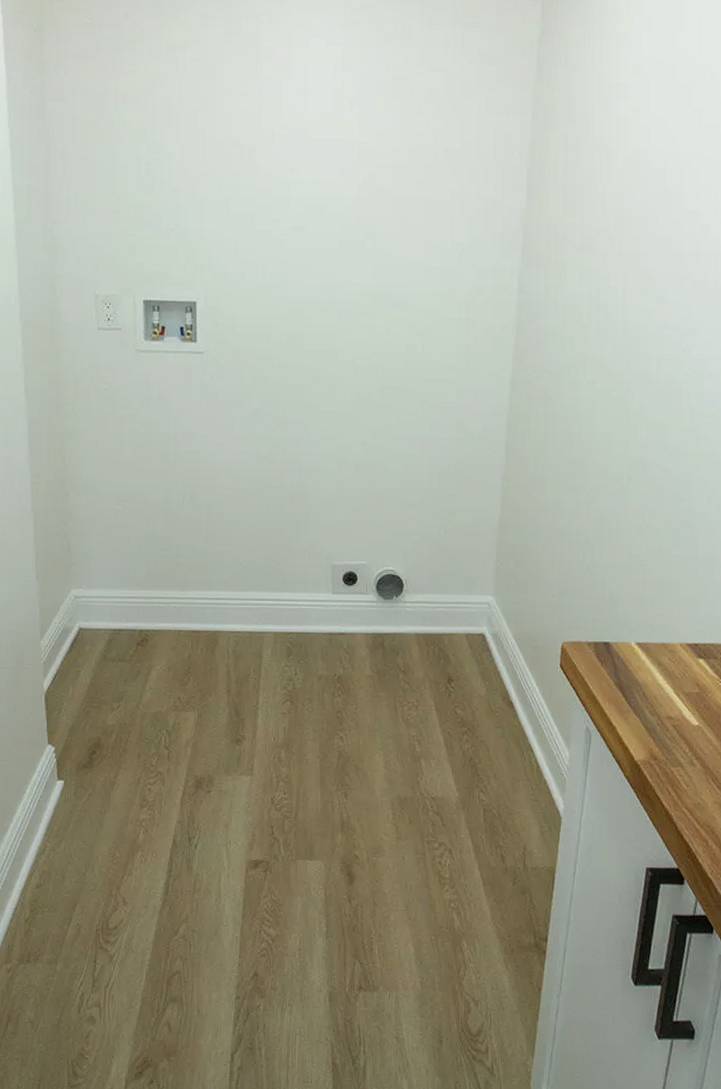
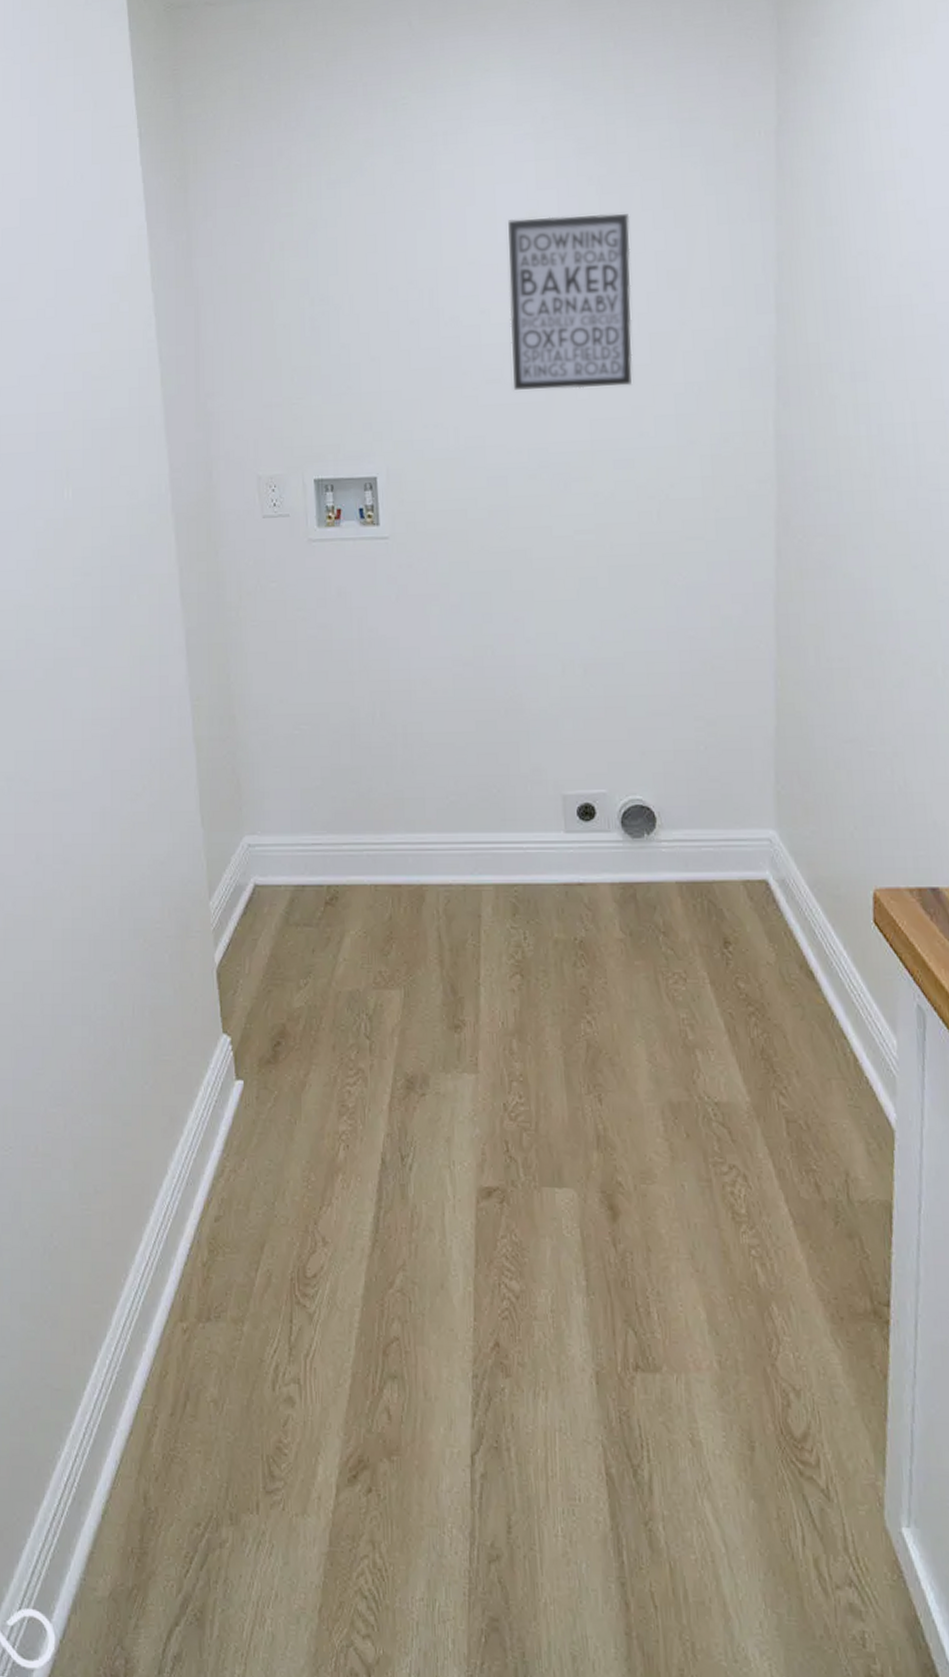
wall art: none [313,94,417,241] -> present [508,213,633,390]

